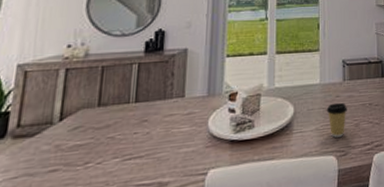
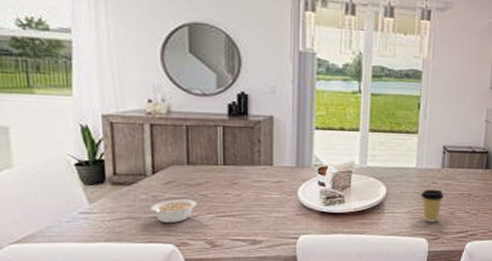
legume: none [51,144,103,176] -> present [151,199,197,223]

